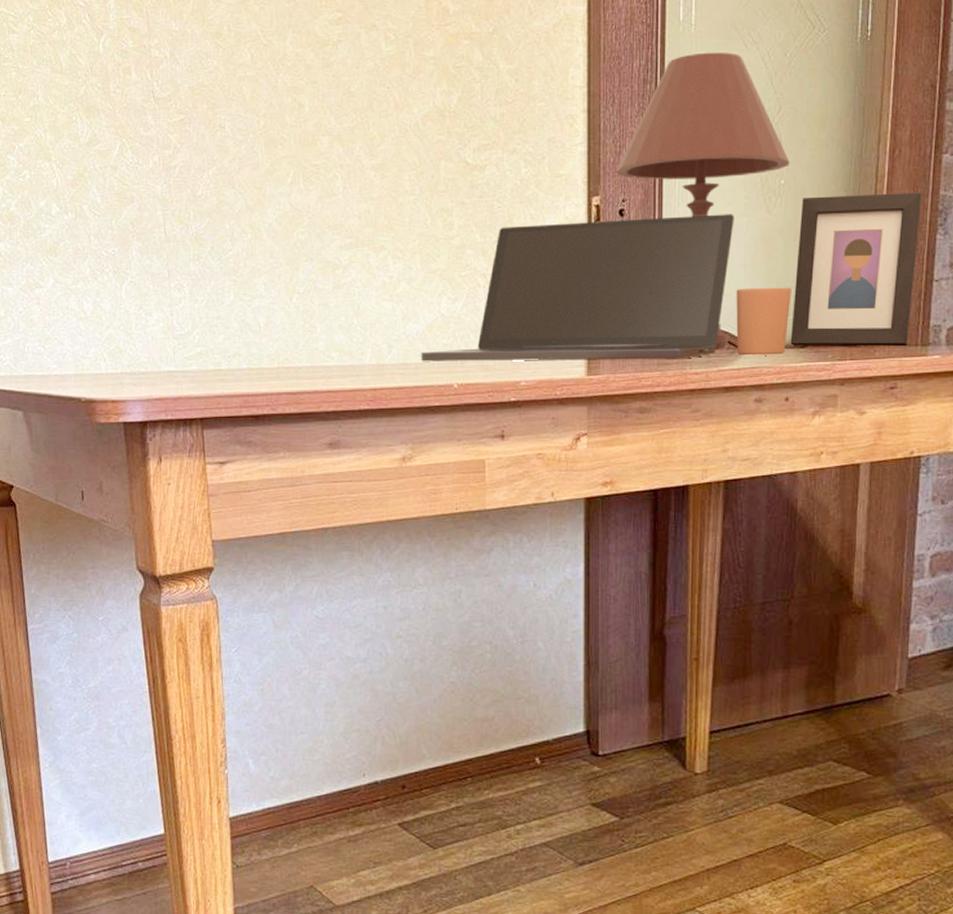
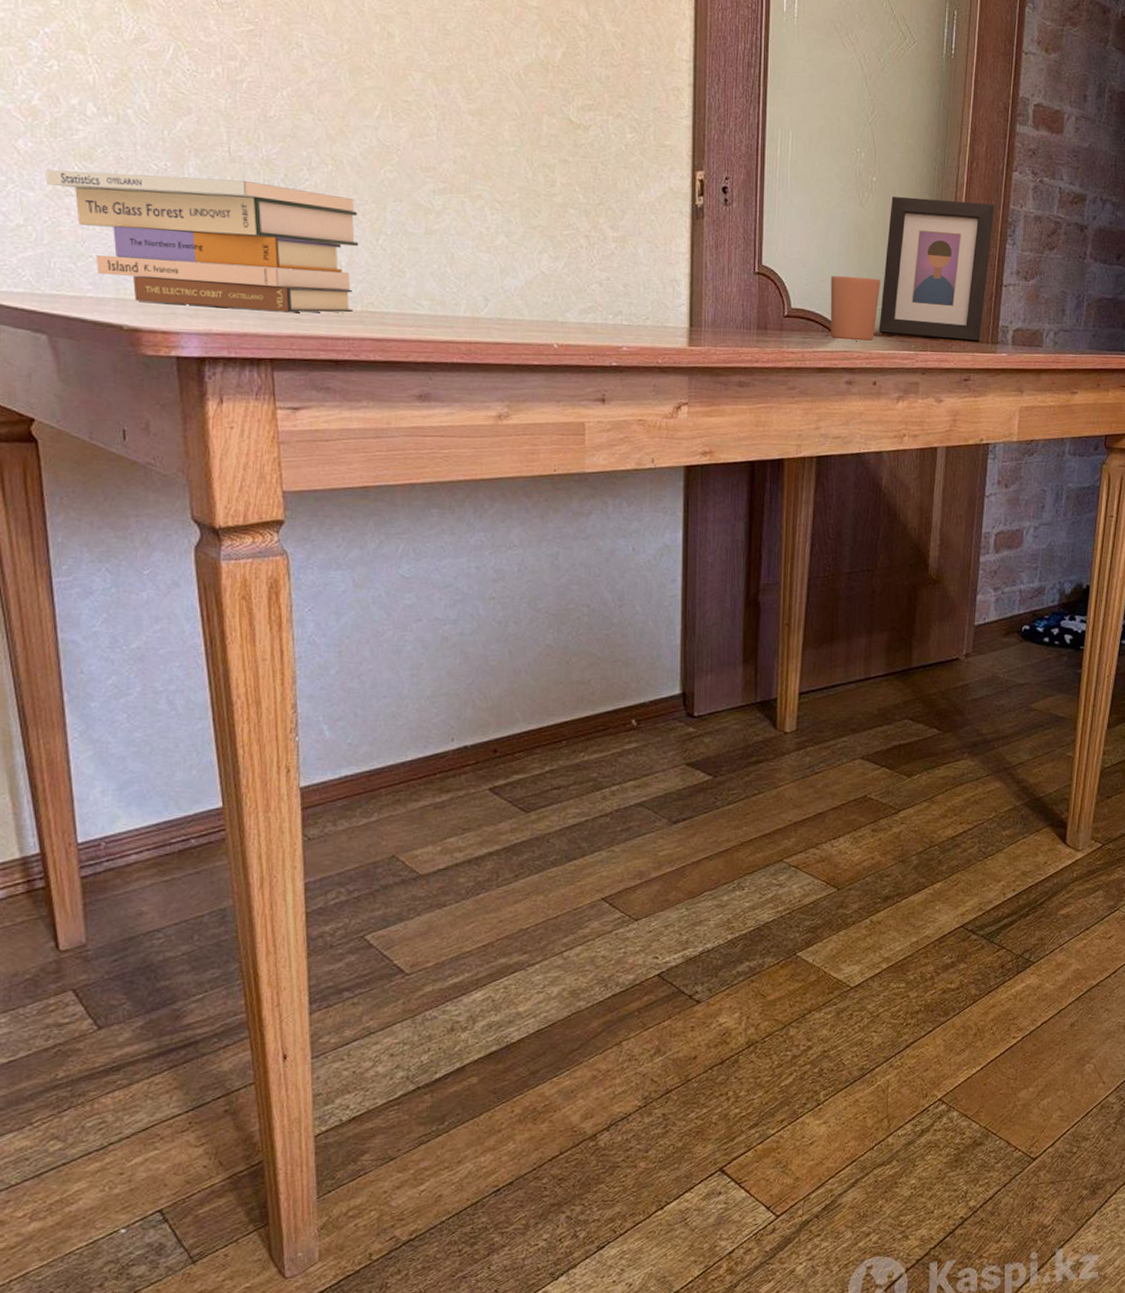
books: none [21,257,275,375] -> present [45,169,359,313]
laptop: present [421,214,734,362] -> none [519,190,830,338]
table lamp: present [615,52,790,350] -> none [719,45,881,332]

